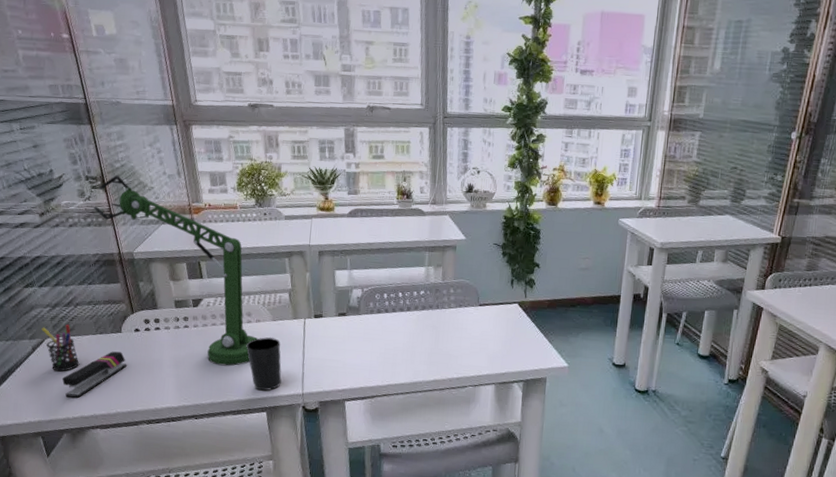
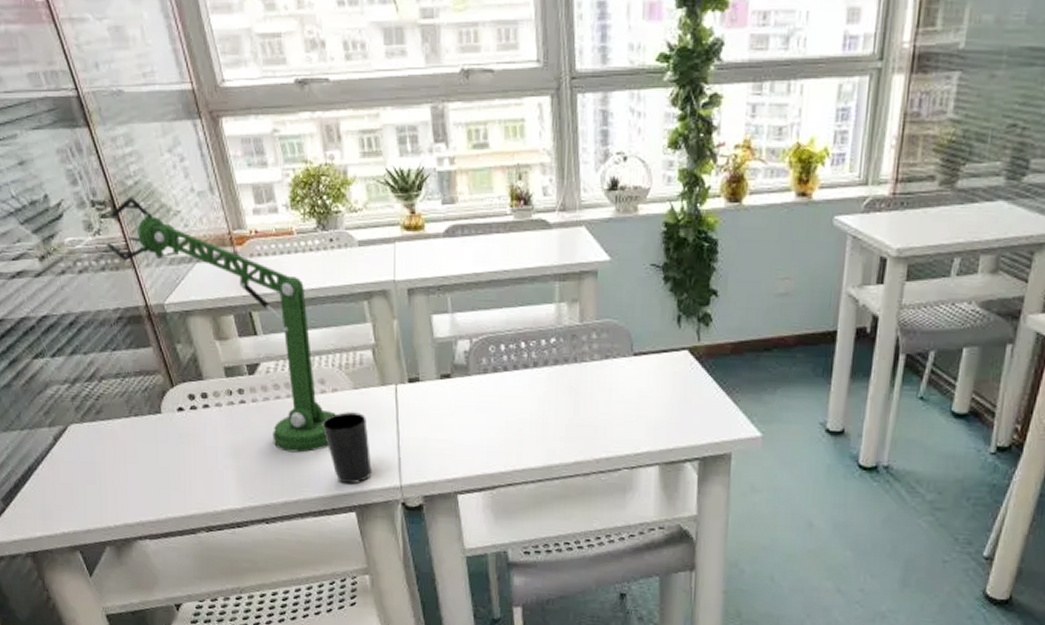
pen holder: present [41,324,80,372] -> none [62,404,115,468]
stapler: present [62,351,127,398] -> none [96,438,173,501]

